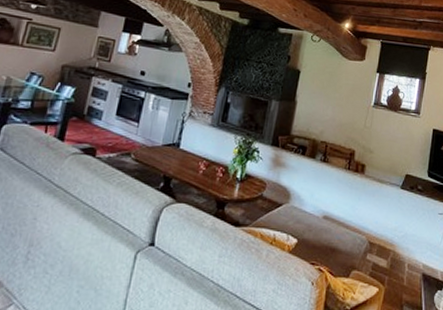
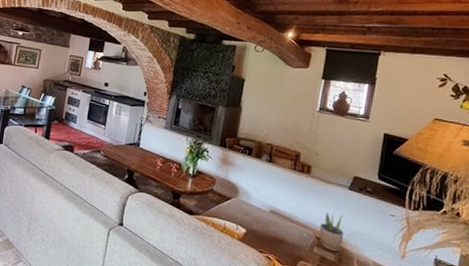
potted plant: none [372,215,396,257] -> present [319,213,344,252]

